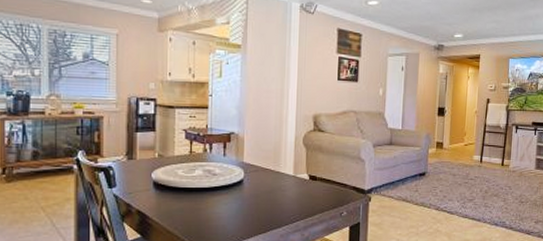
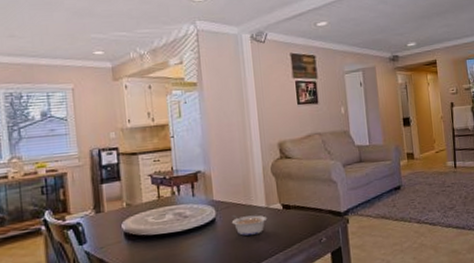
legume: none [258,179,293,200] -> present [231,215,268,236]

